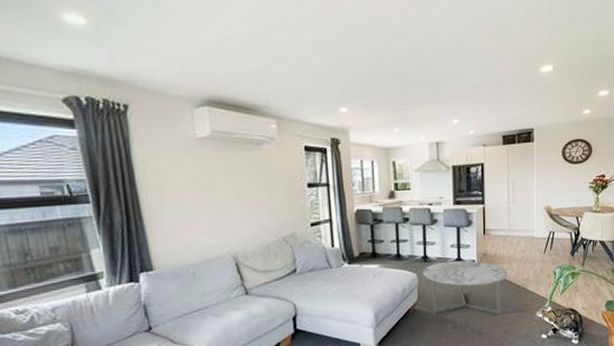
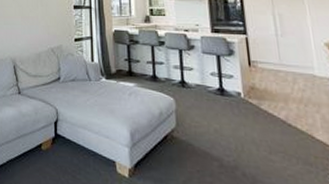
coffee table: present [423,260,508,315] -> none [180,90,285,163]

